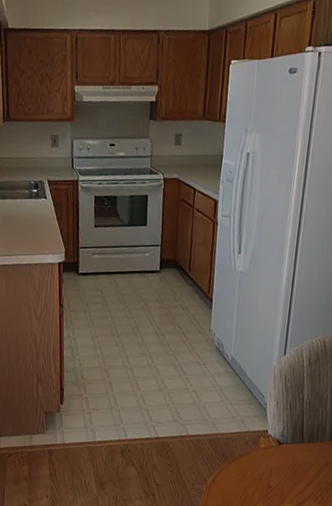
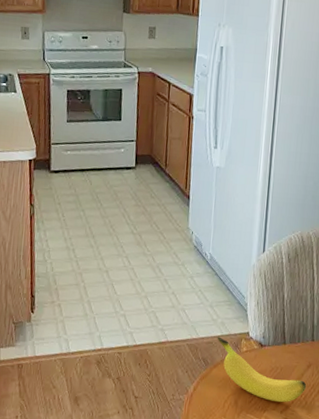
banana: none [236,433,324,497] -> present [217,336,307,403]

